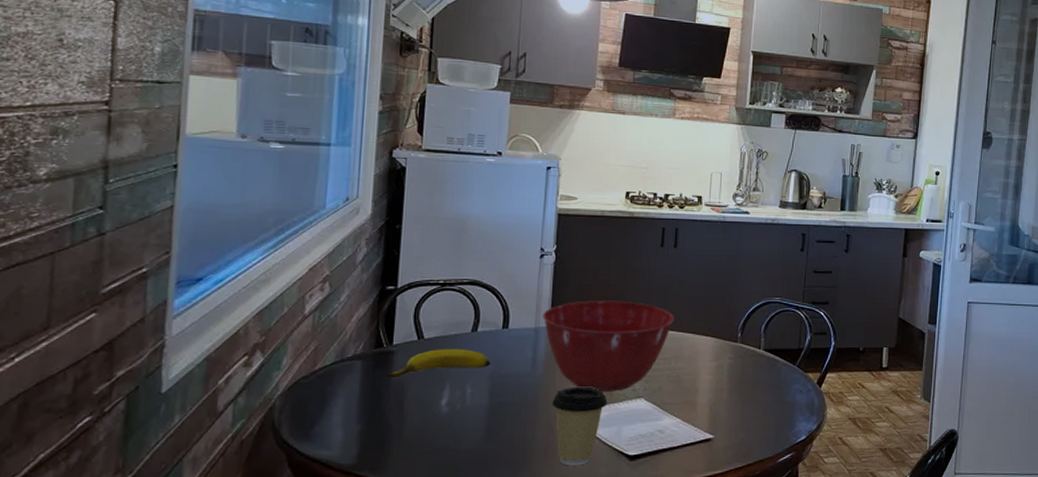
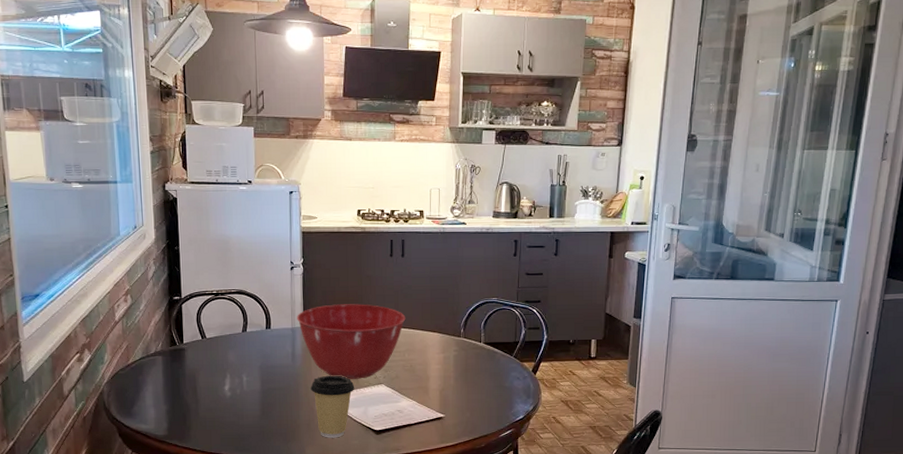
banana: present [386,349,492,379] -> none [181,346,260,370]

